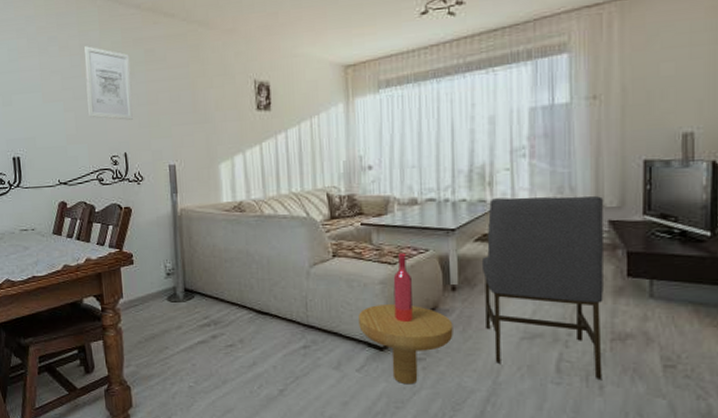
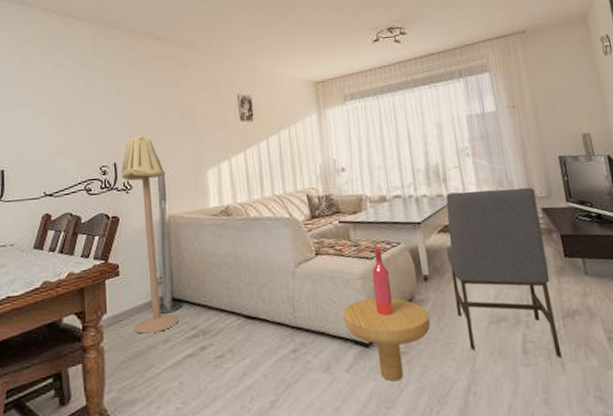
wall art: present [84,46,133,120] -> none [78,64,124,132]
floor lamp: none [132,124,192,319] -> present [121,134,180,334]

